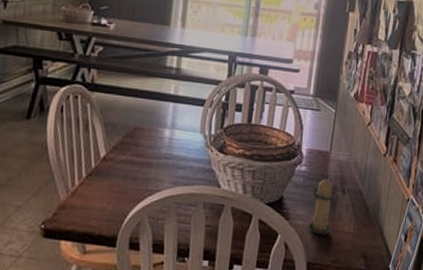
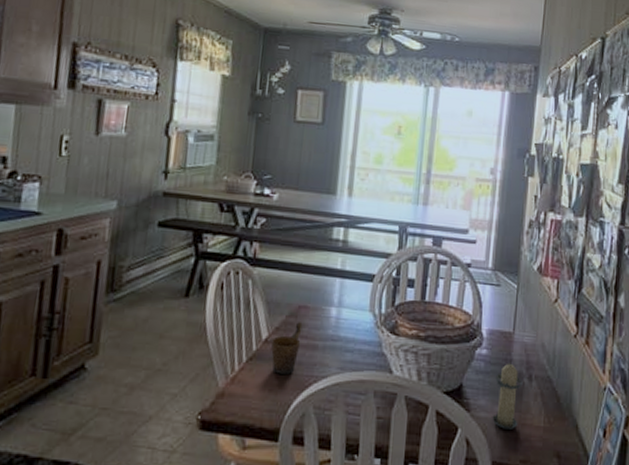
mug: none [108,142,138,188] -> present [271,322,303,374]

